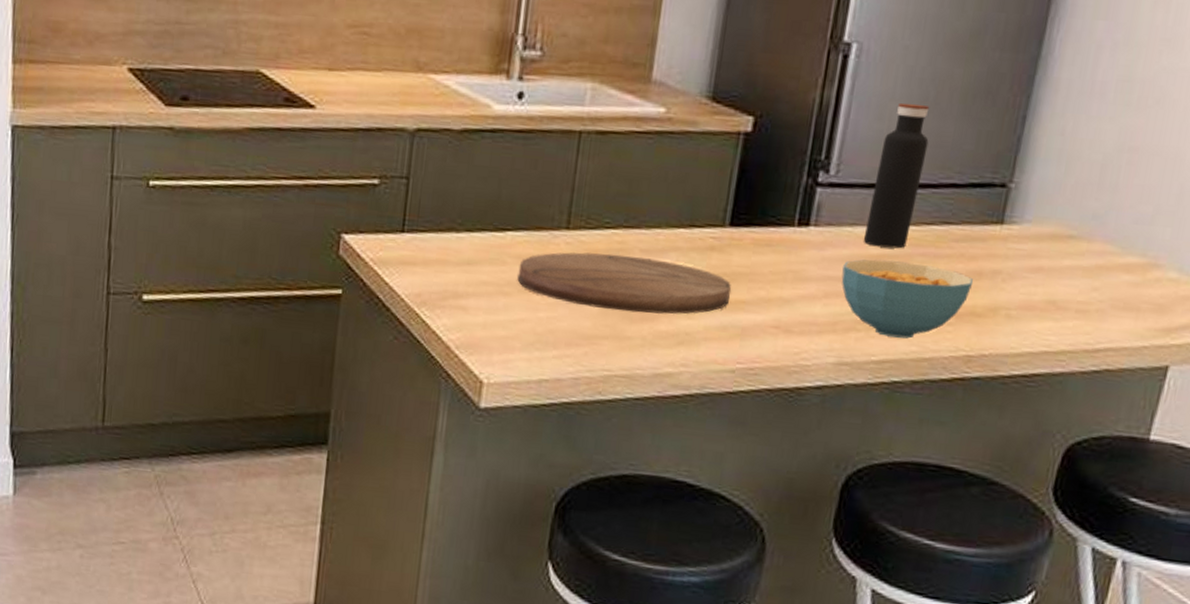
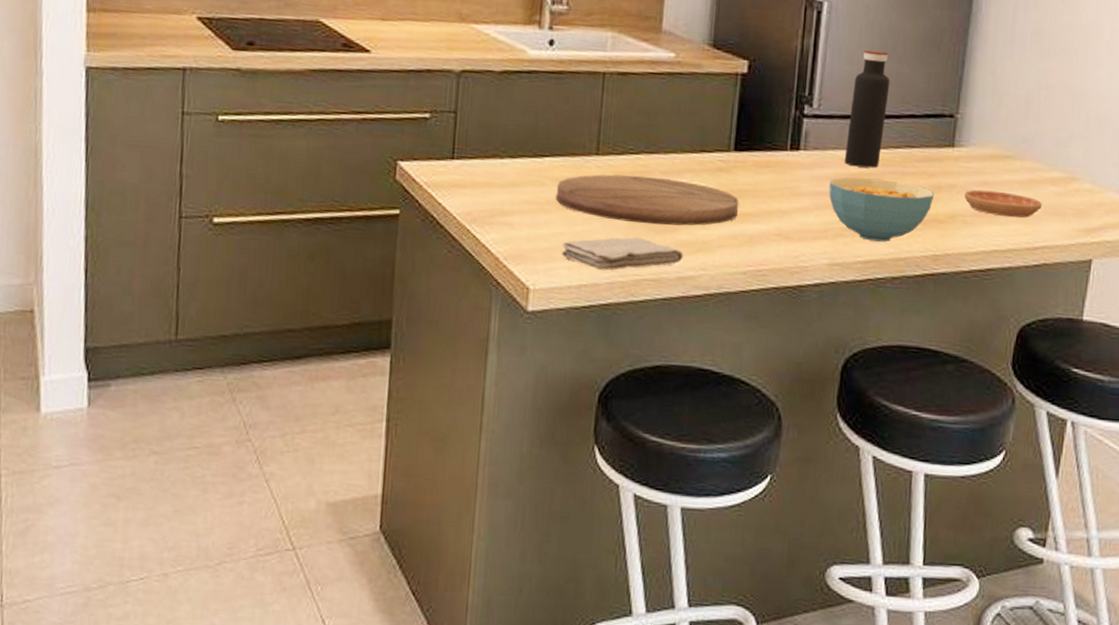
washcloth: none [521,326,662,364] -> present [562,237,683,271]
saucer: none [1010,277,1111,313] -> present [964,189,1043,218]

